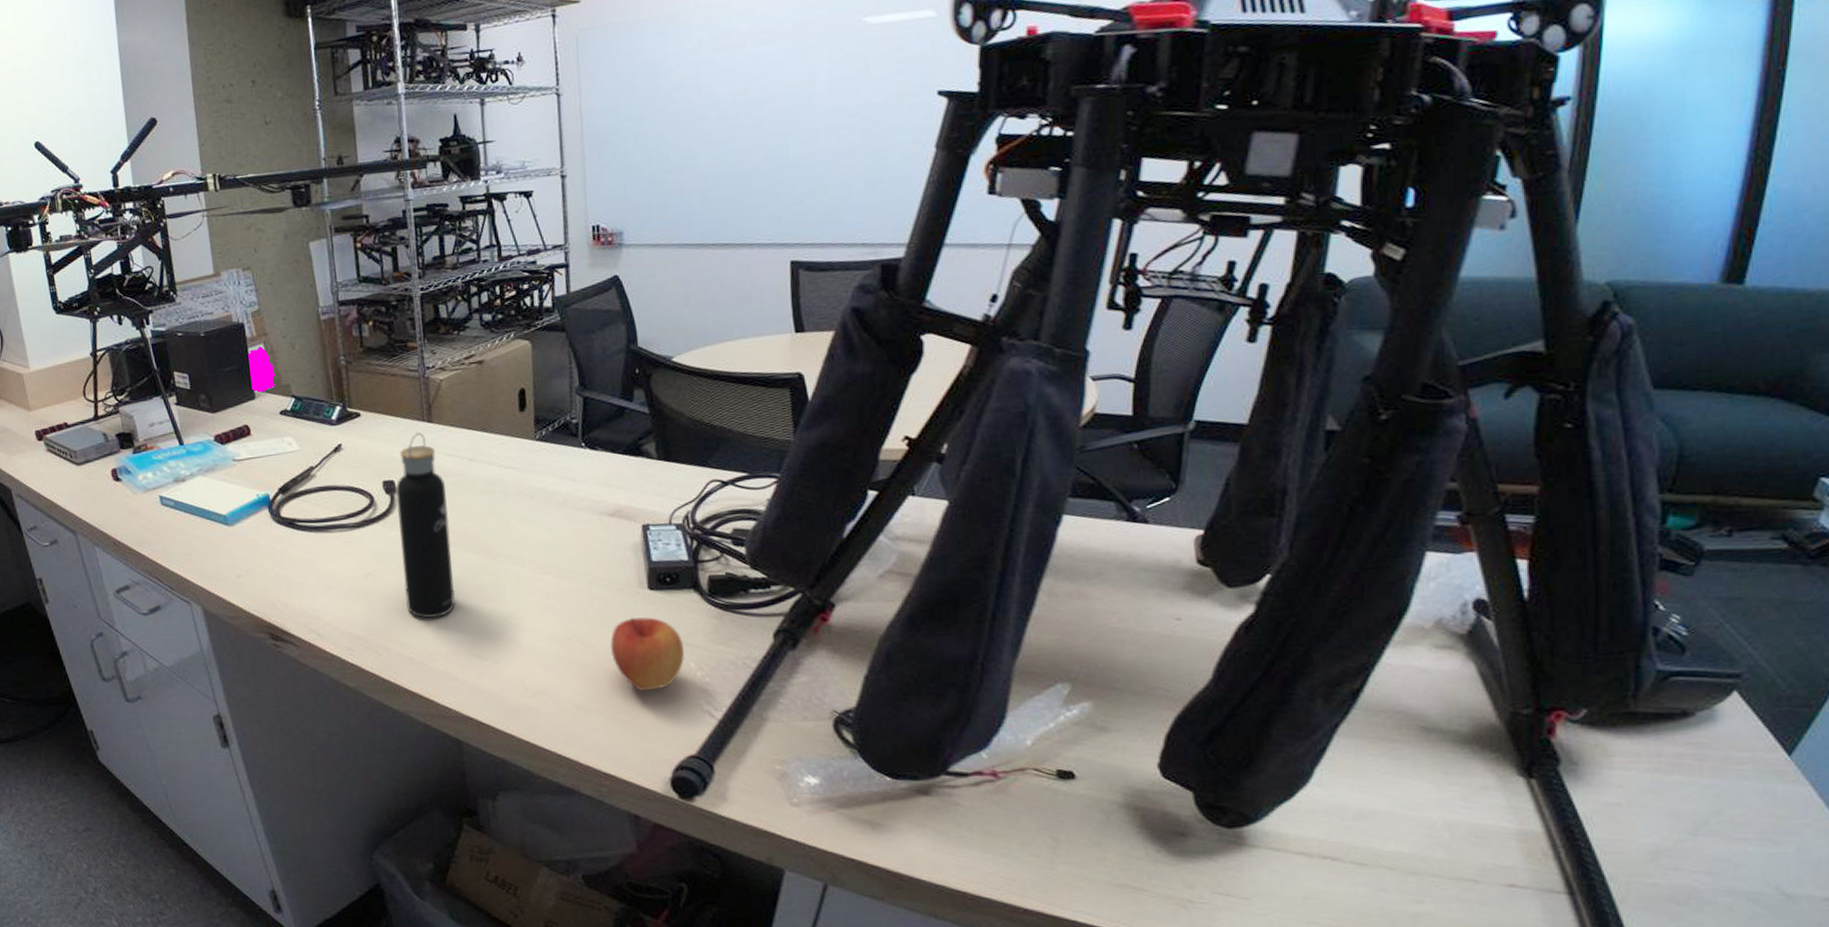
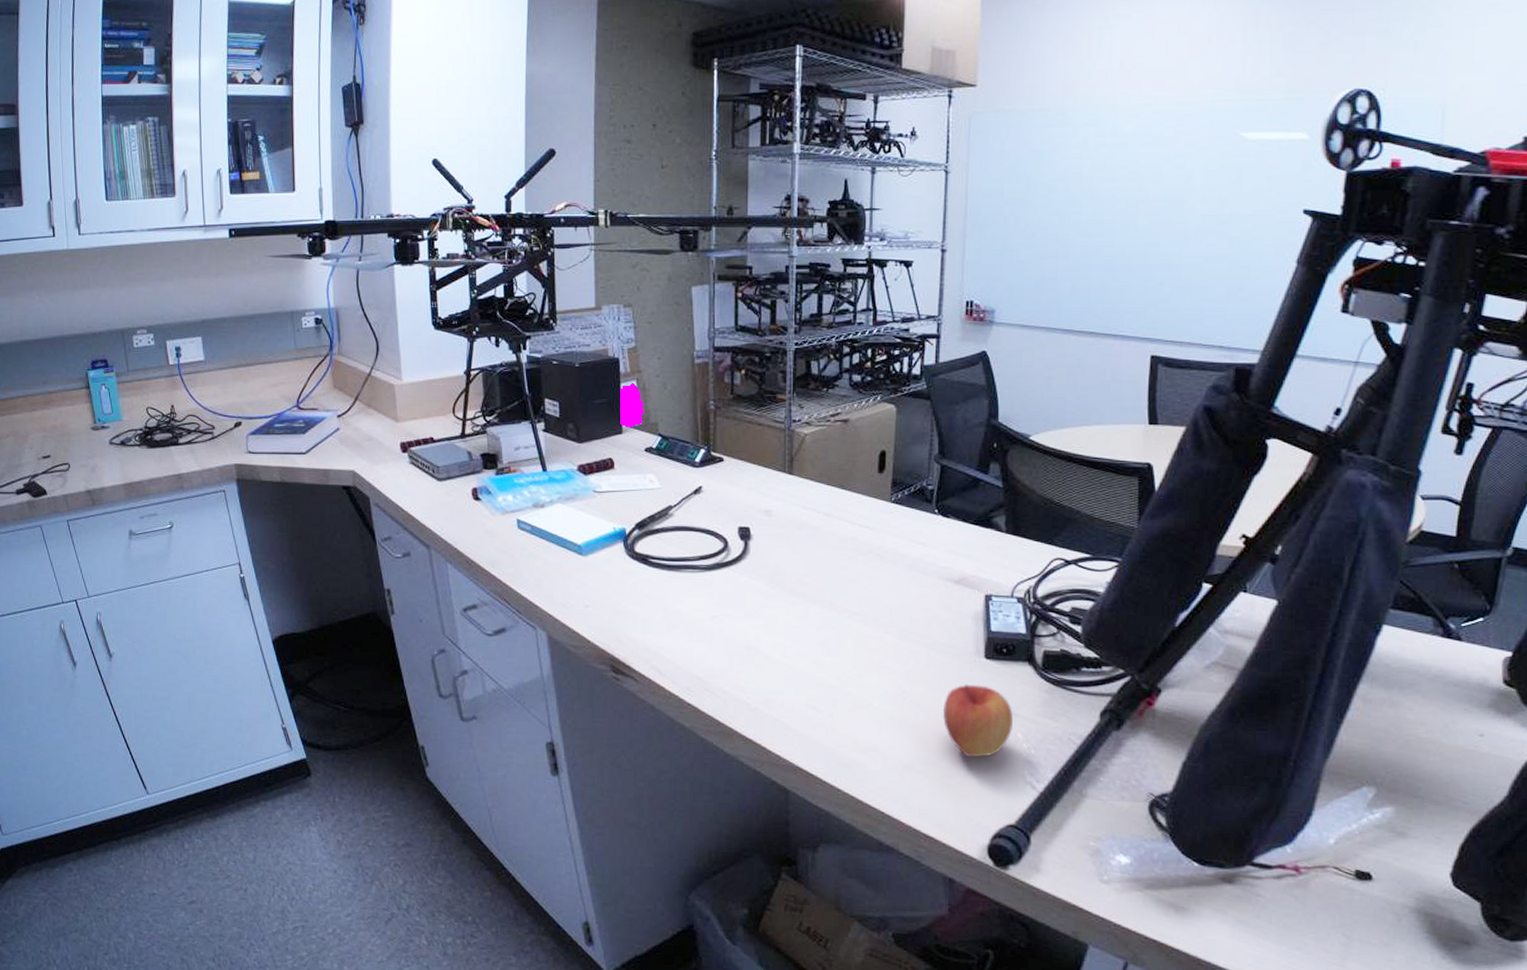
water bottle: present [395,432,456,619] -> none [749,483,800,666]

